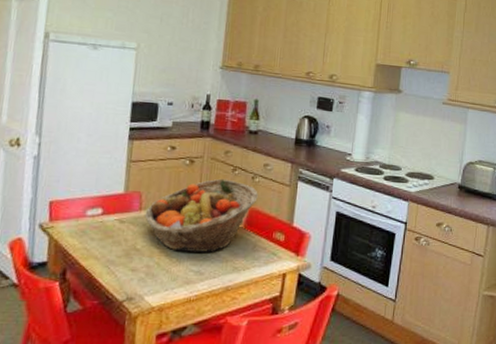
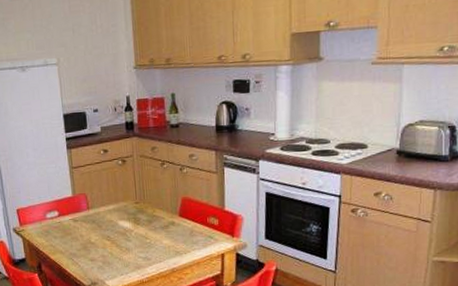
fruit basket: present [145,178,258,253] -> none [92,173,188,242]

